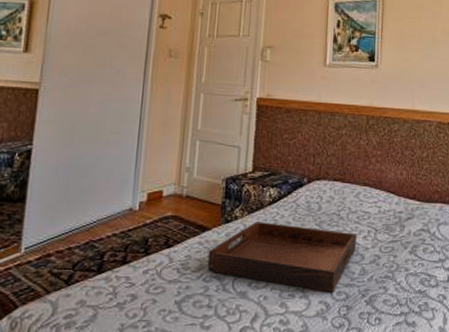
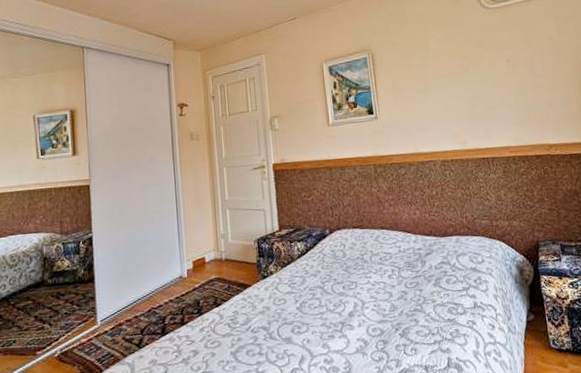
serving tray: present [207,222,357,293] -> none [252,273,384,331]

